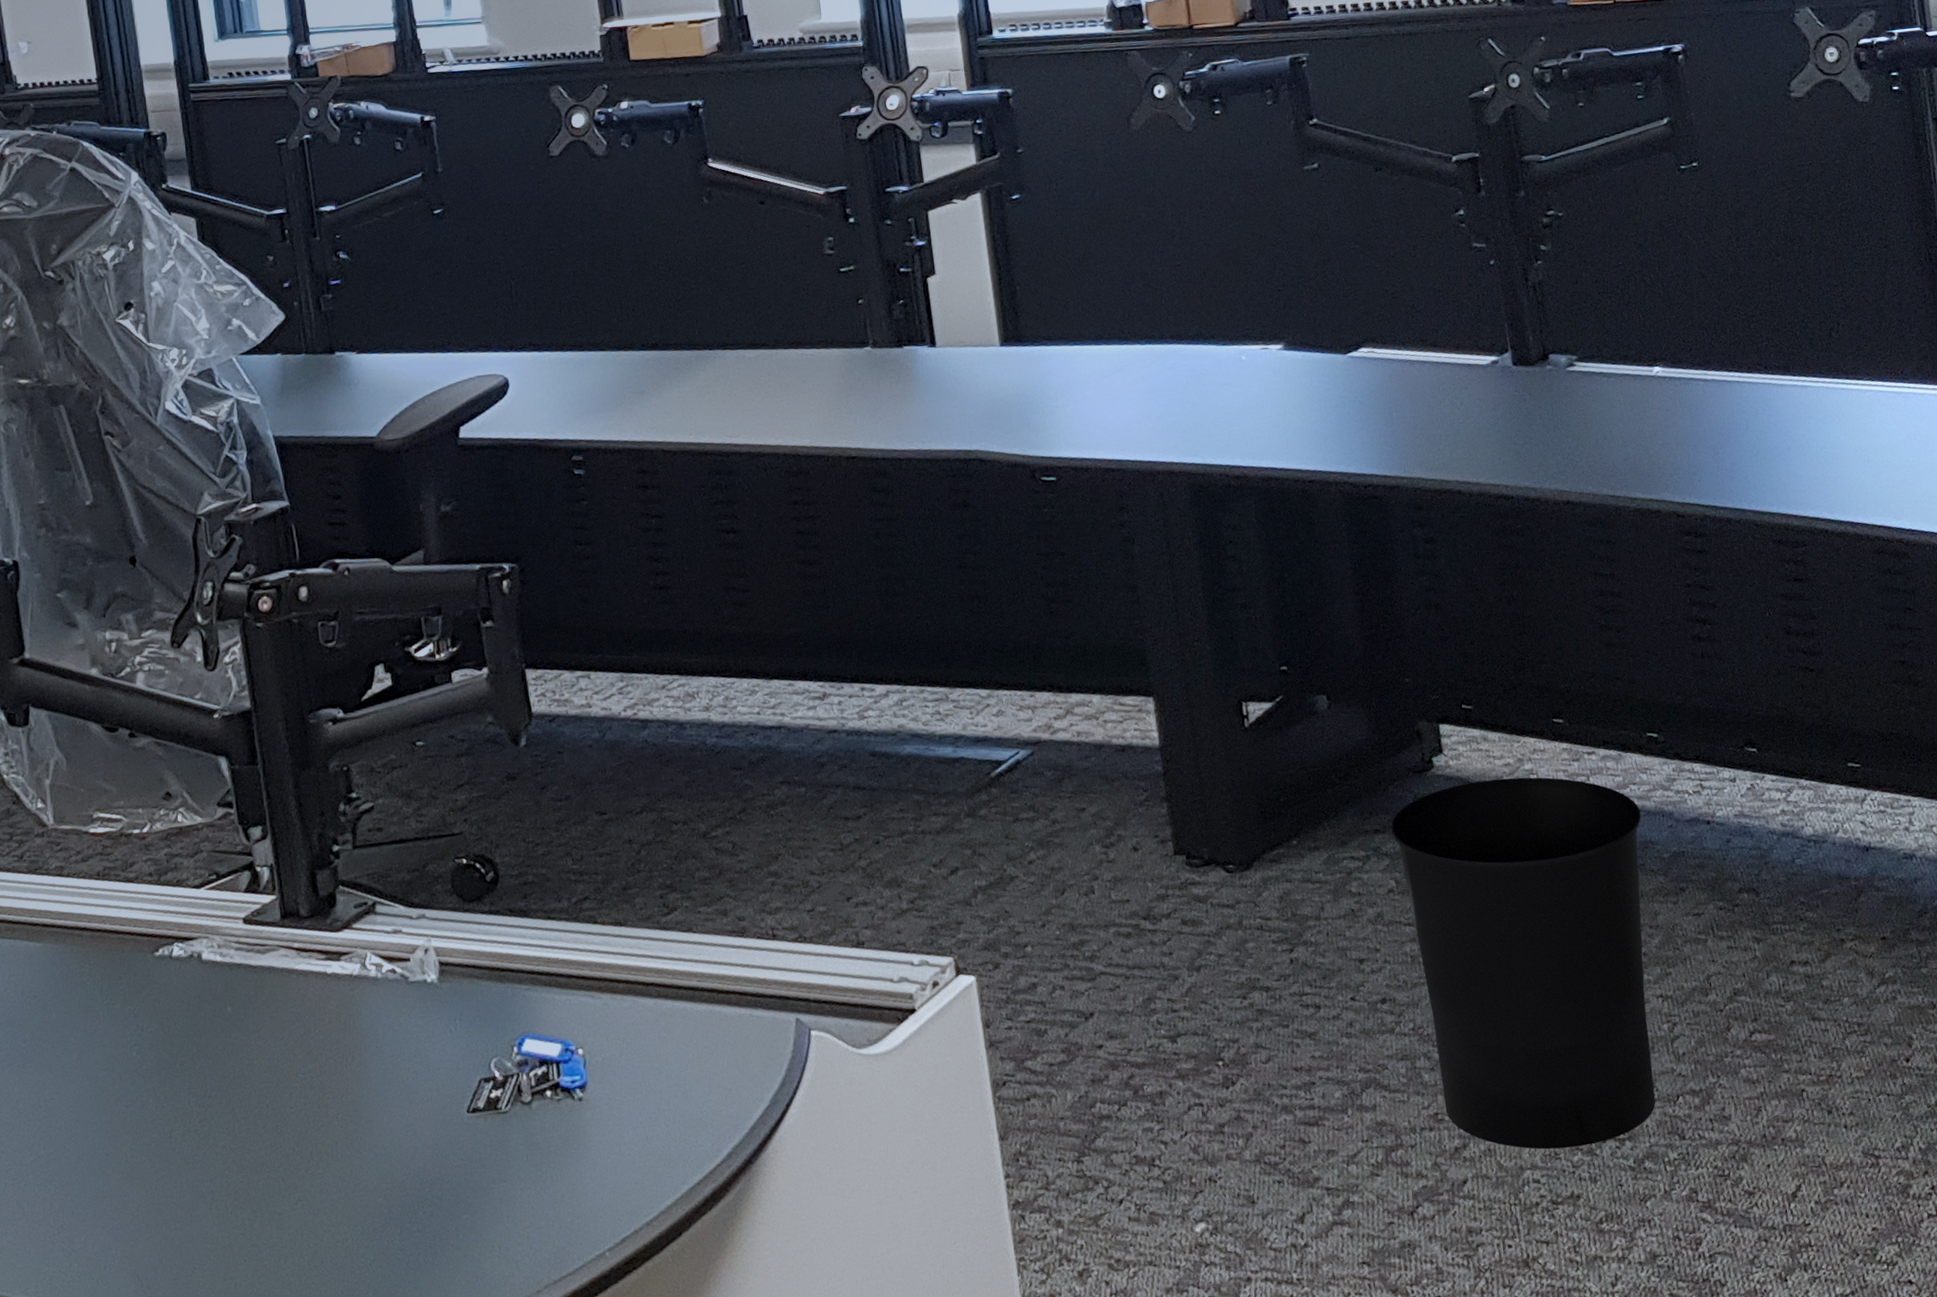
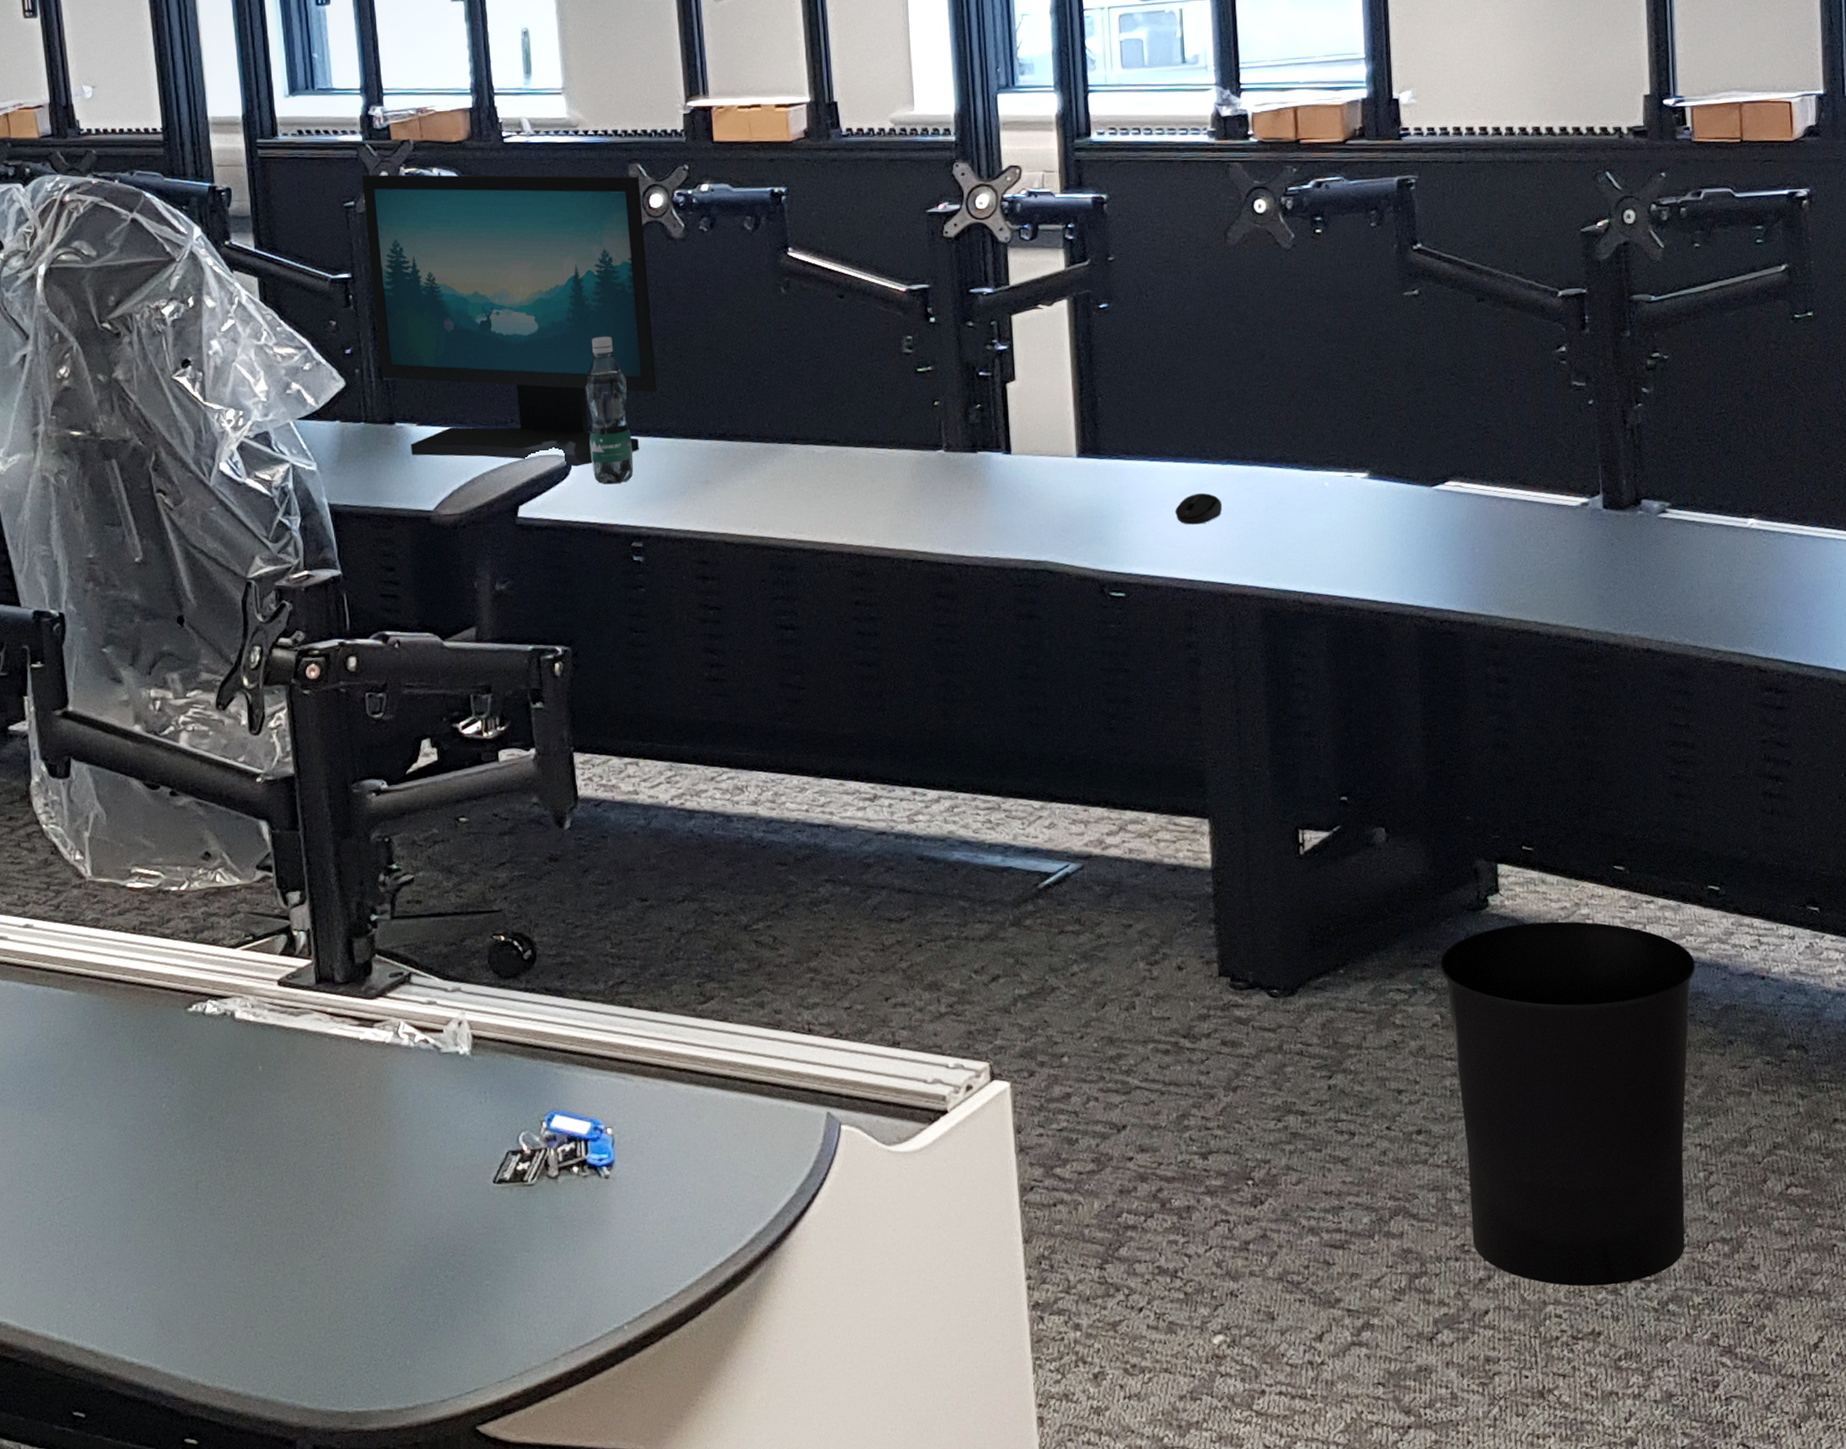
computer monitor: none [292,98,588,385] -> present [361,174,657,467]
bottle: none [517,254,570,401] -> present [584,336,634,485]
computer mouse: none [1099,373,1145,406] -> present [1175,493,1223,525]

